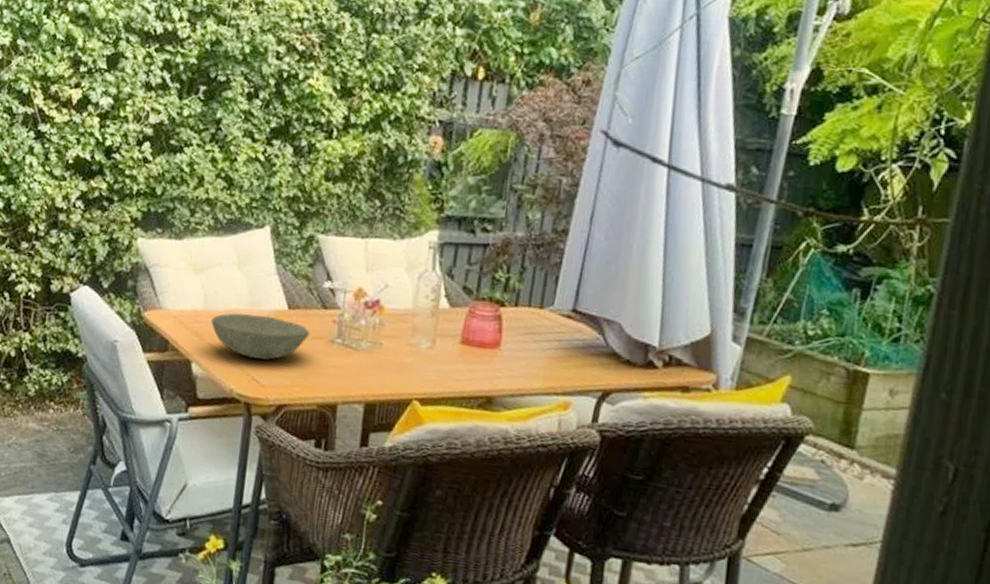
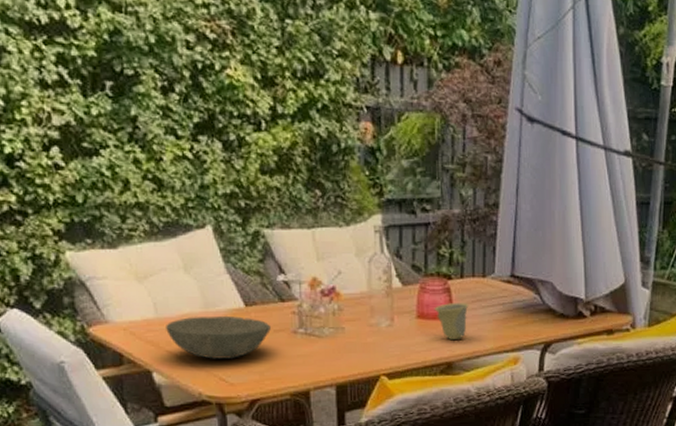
cup: none [480,331,520,373] -> present [434,303,469,340]

